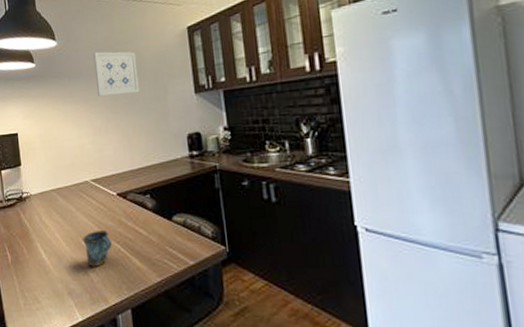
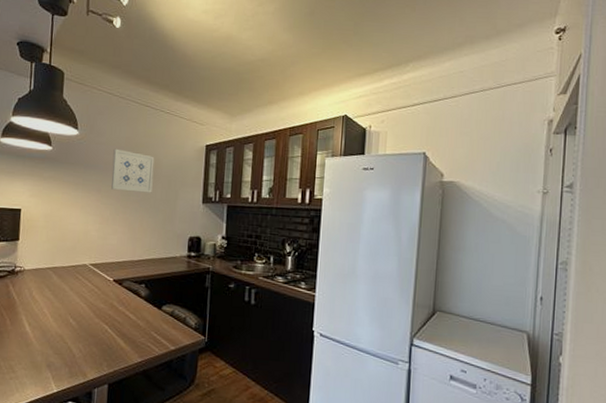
mug: present [82,231,112,267] -> none [70,311,100,344]

